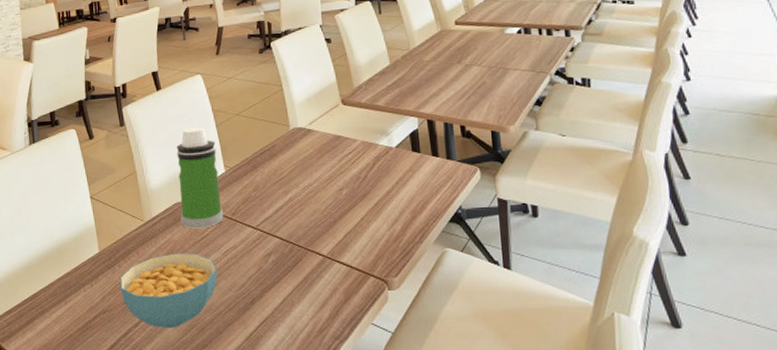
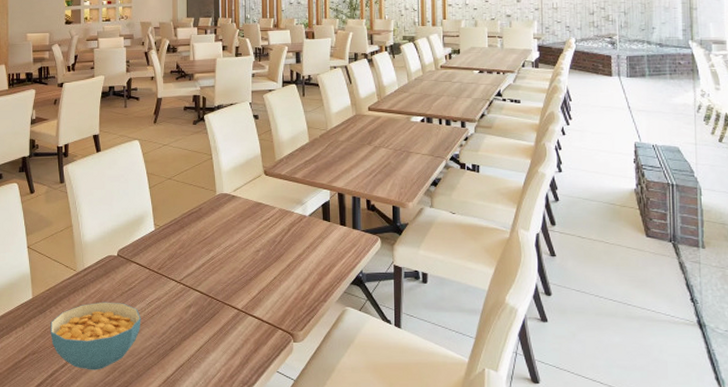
water bottle: present [176,127,224,229] -> none [111,188,151,280]

